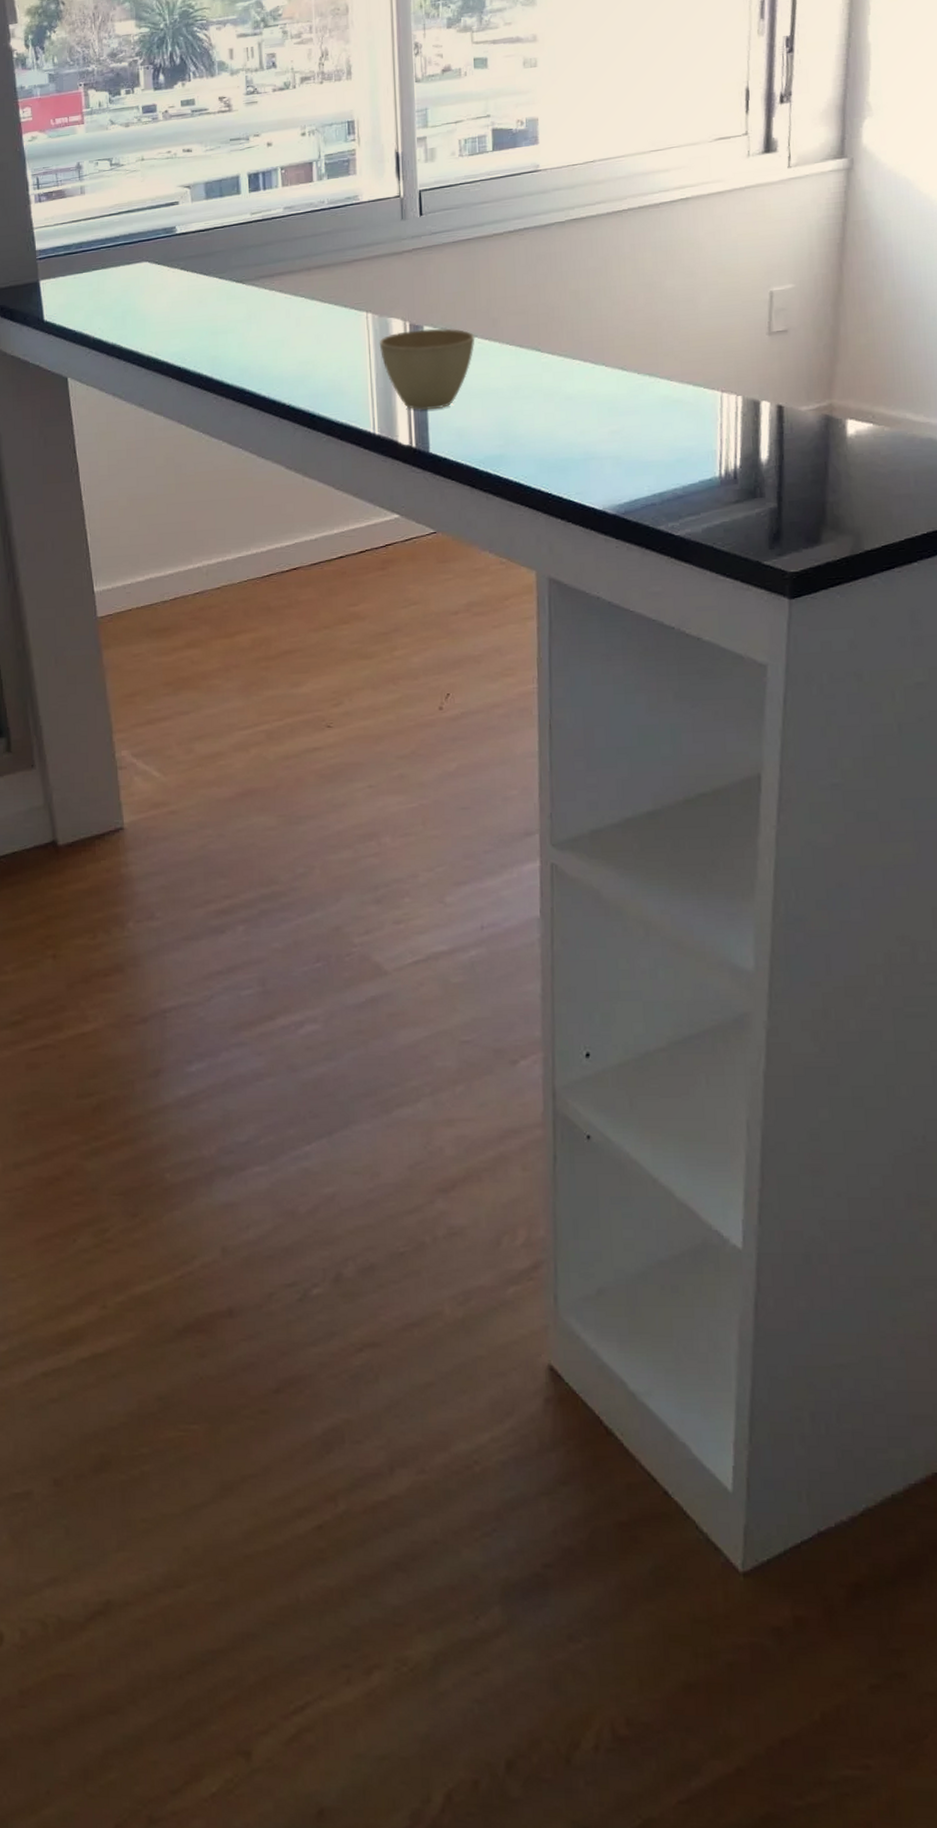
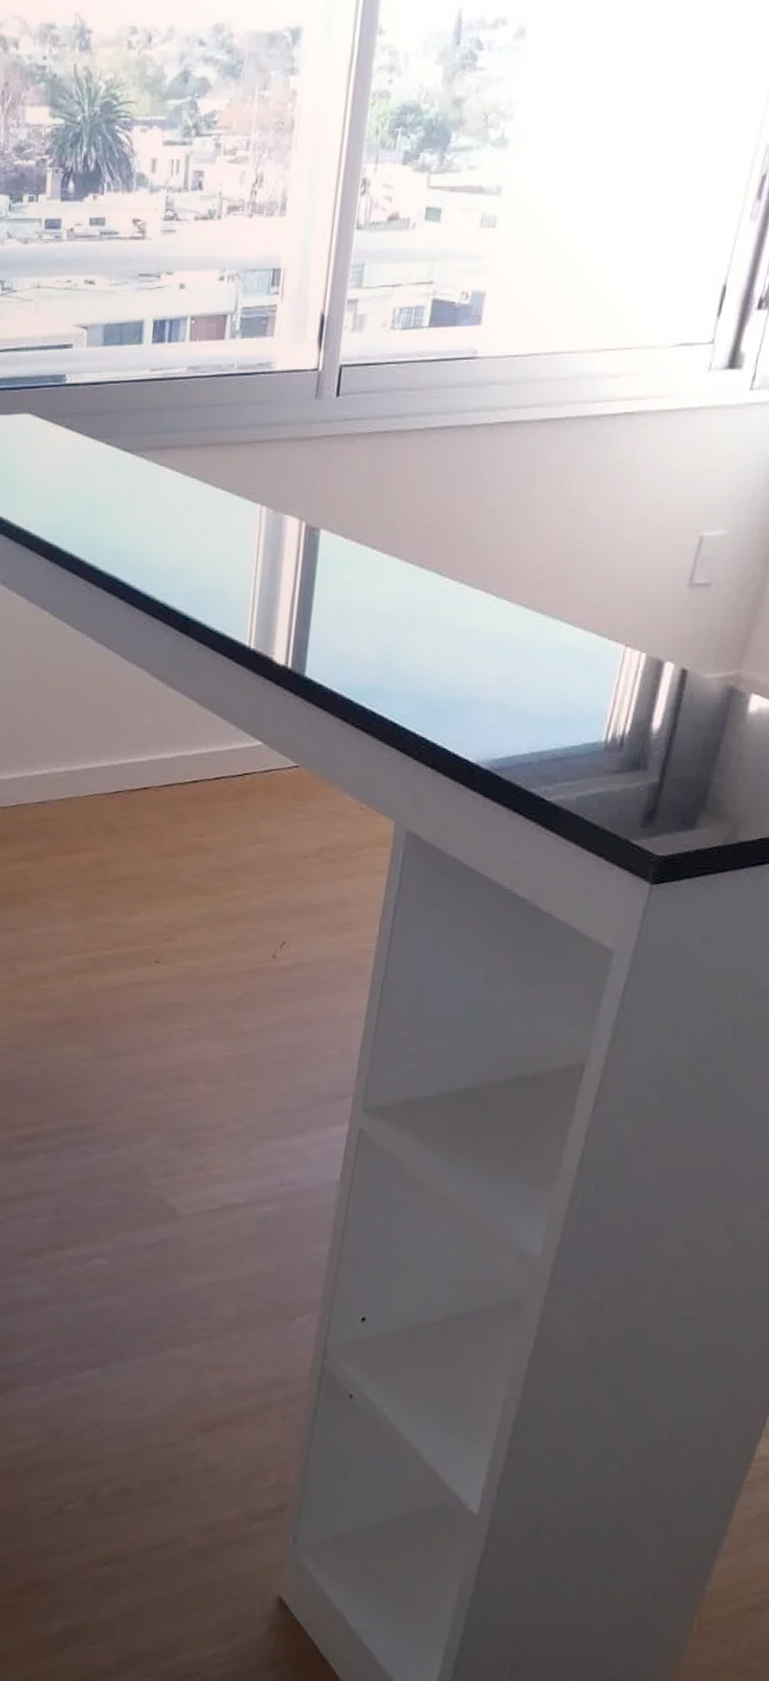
cup: present [379,327,475,410] -> none [269,533,374,627]

